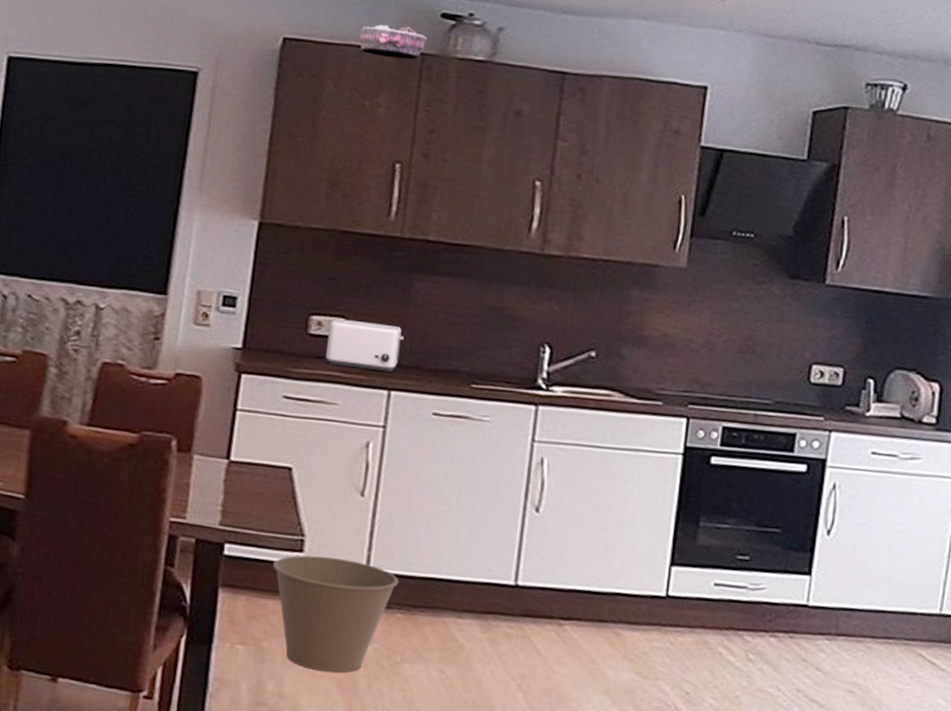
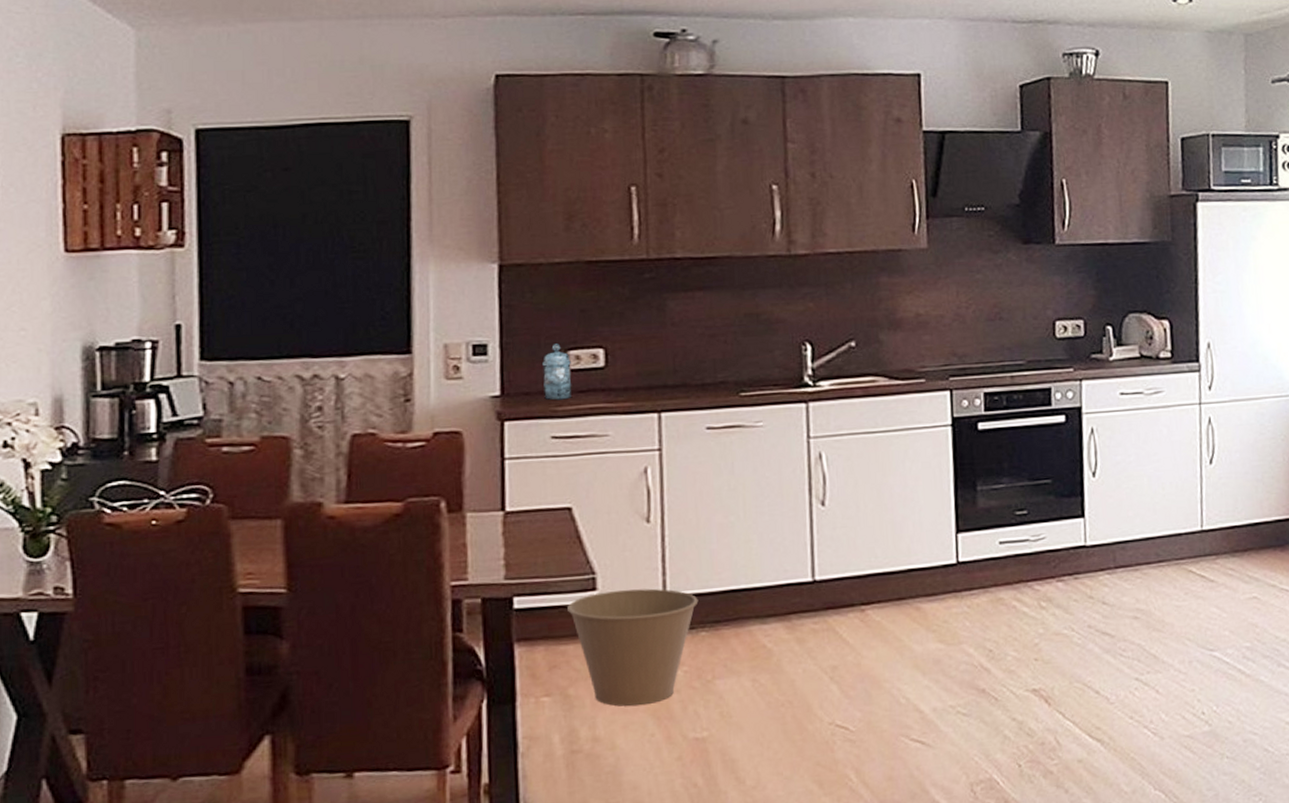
canister: none [282,306,313,363] -> present [541,343,572,401]
toaster: present [325,318,405,373] -> none [588,347,667,398]
decorative basket: present [360,24,427,60] -> none [575,49,643,83]

